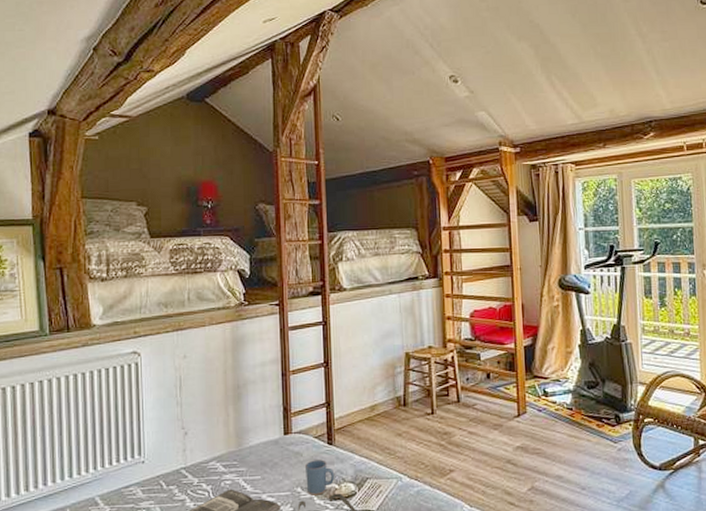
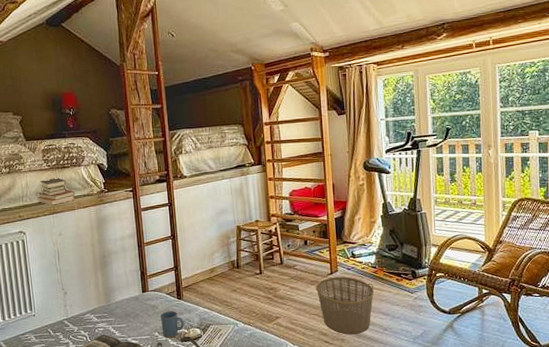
books: none [160,285,207,320] -> present [38,178,75,206]
basket: none [499,419,570,495] -> present [315,276,374,335]

